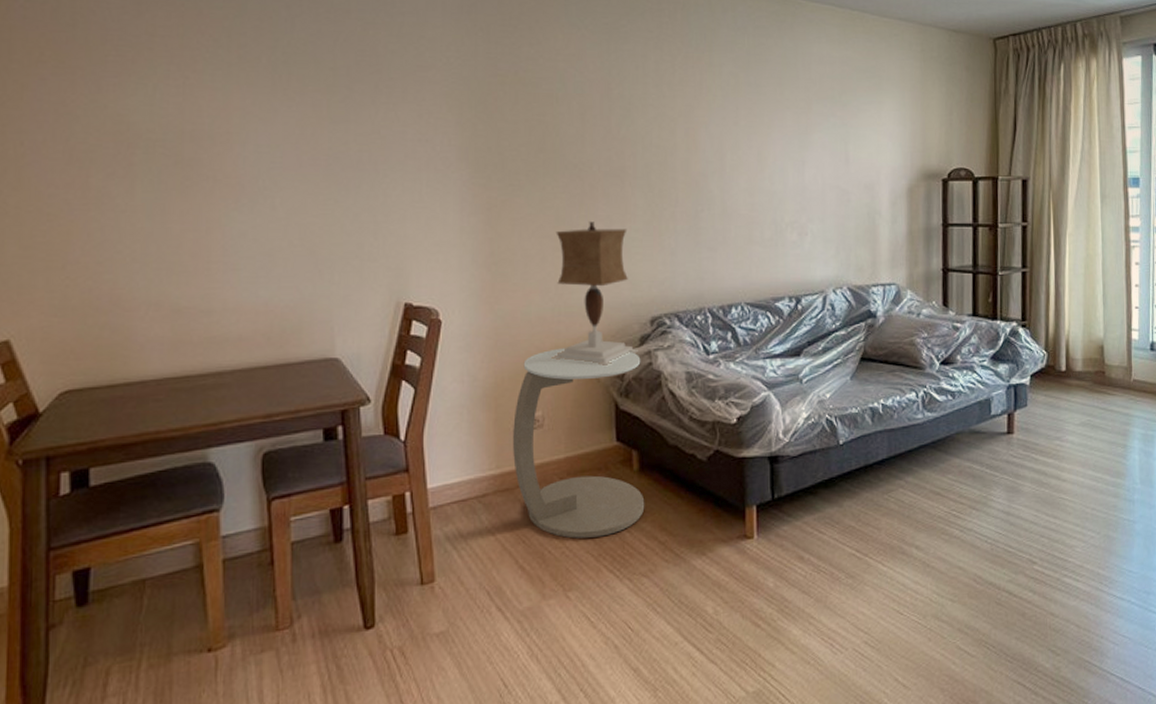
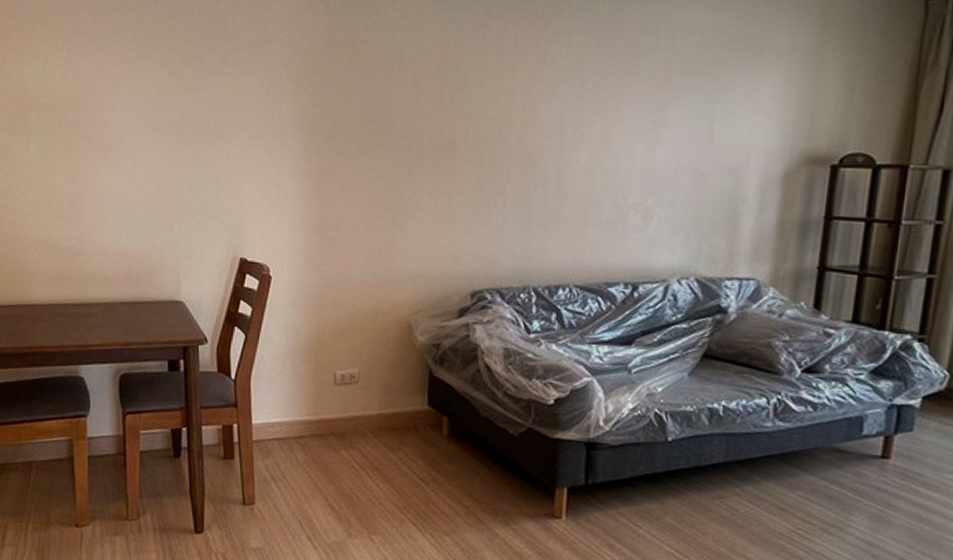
side table: present [513,348,645,539] -> none [329,312,458,492]
table lamp: present [550,222,638,366] -> none [369,193,456,333]

